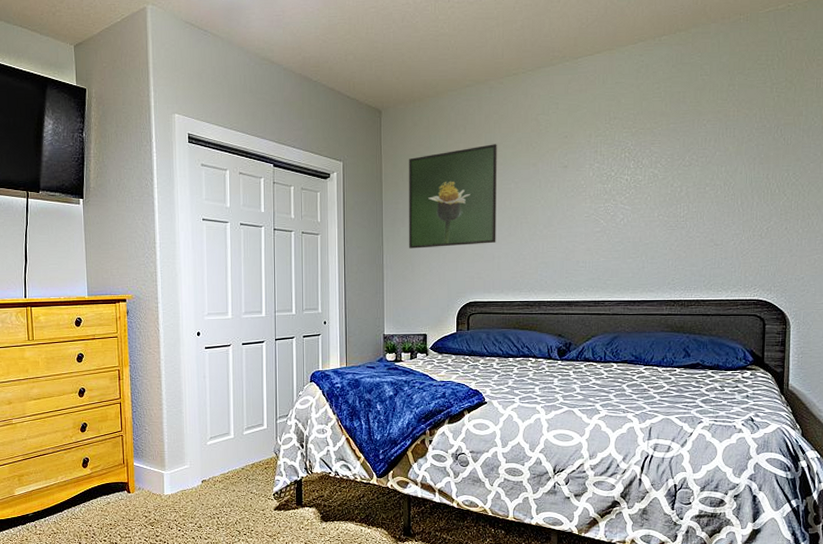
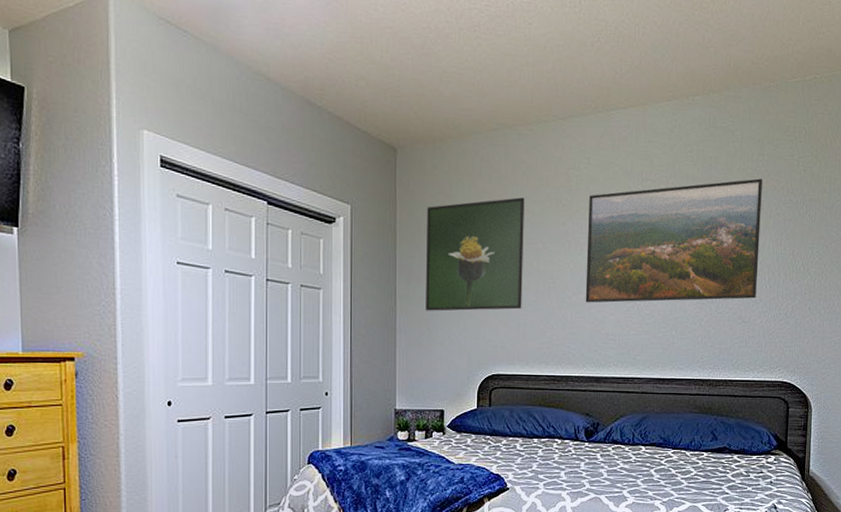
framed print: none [556,108,733,235] -> present [585,178,762,303]

